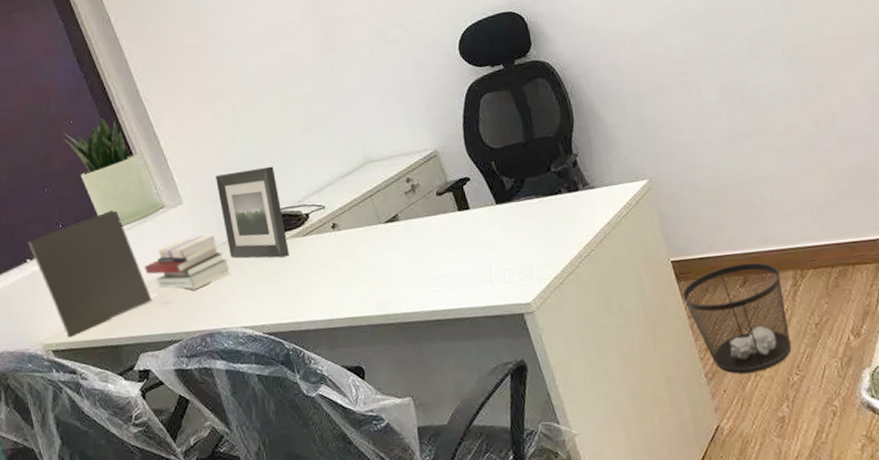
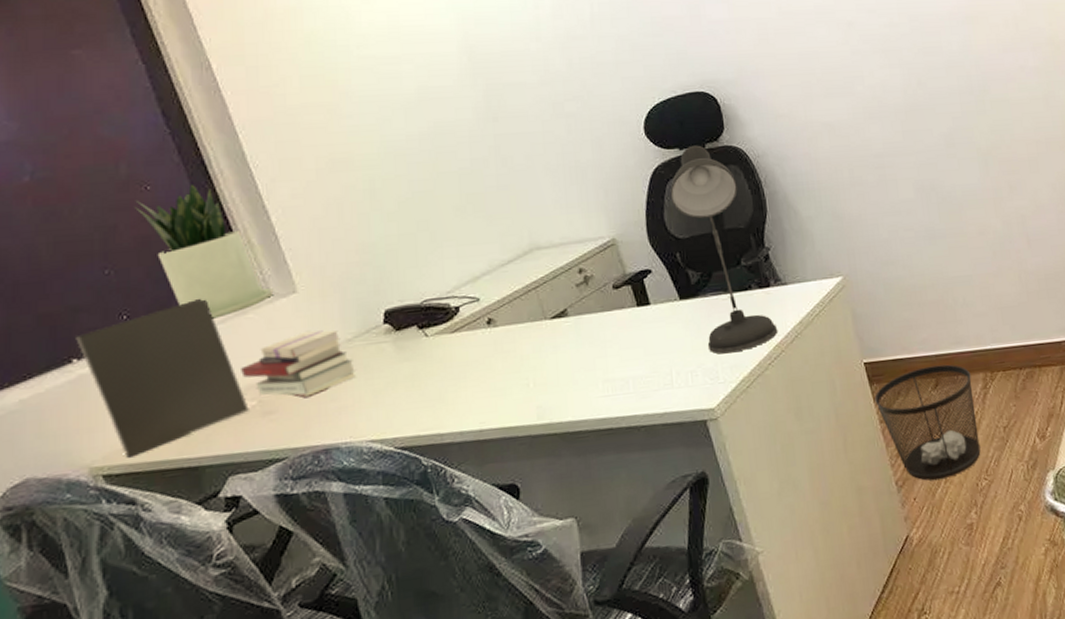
picture frame: present [215,166,290,259] -> none [342,250,433,359]
desk lamp: none [484,61,587,254] -> present [670,145,777,354]

